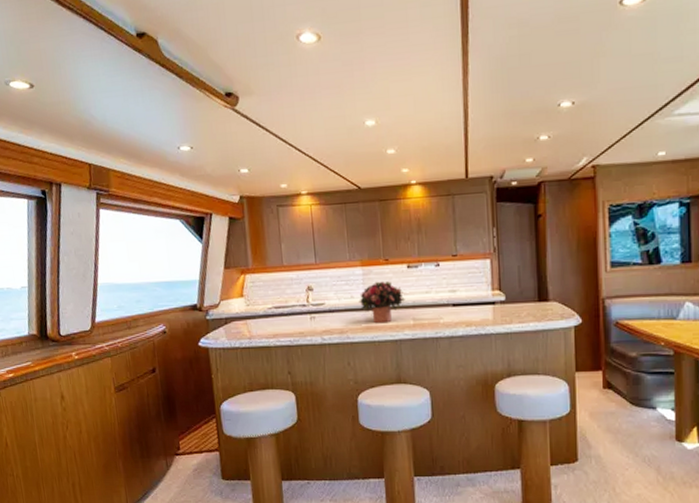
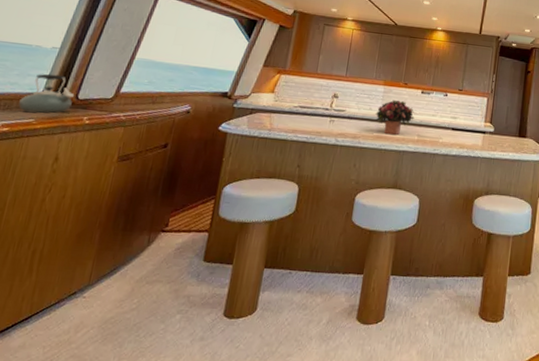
kettle: none [12,314,58,356] -> present [18,74,75,114]

